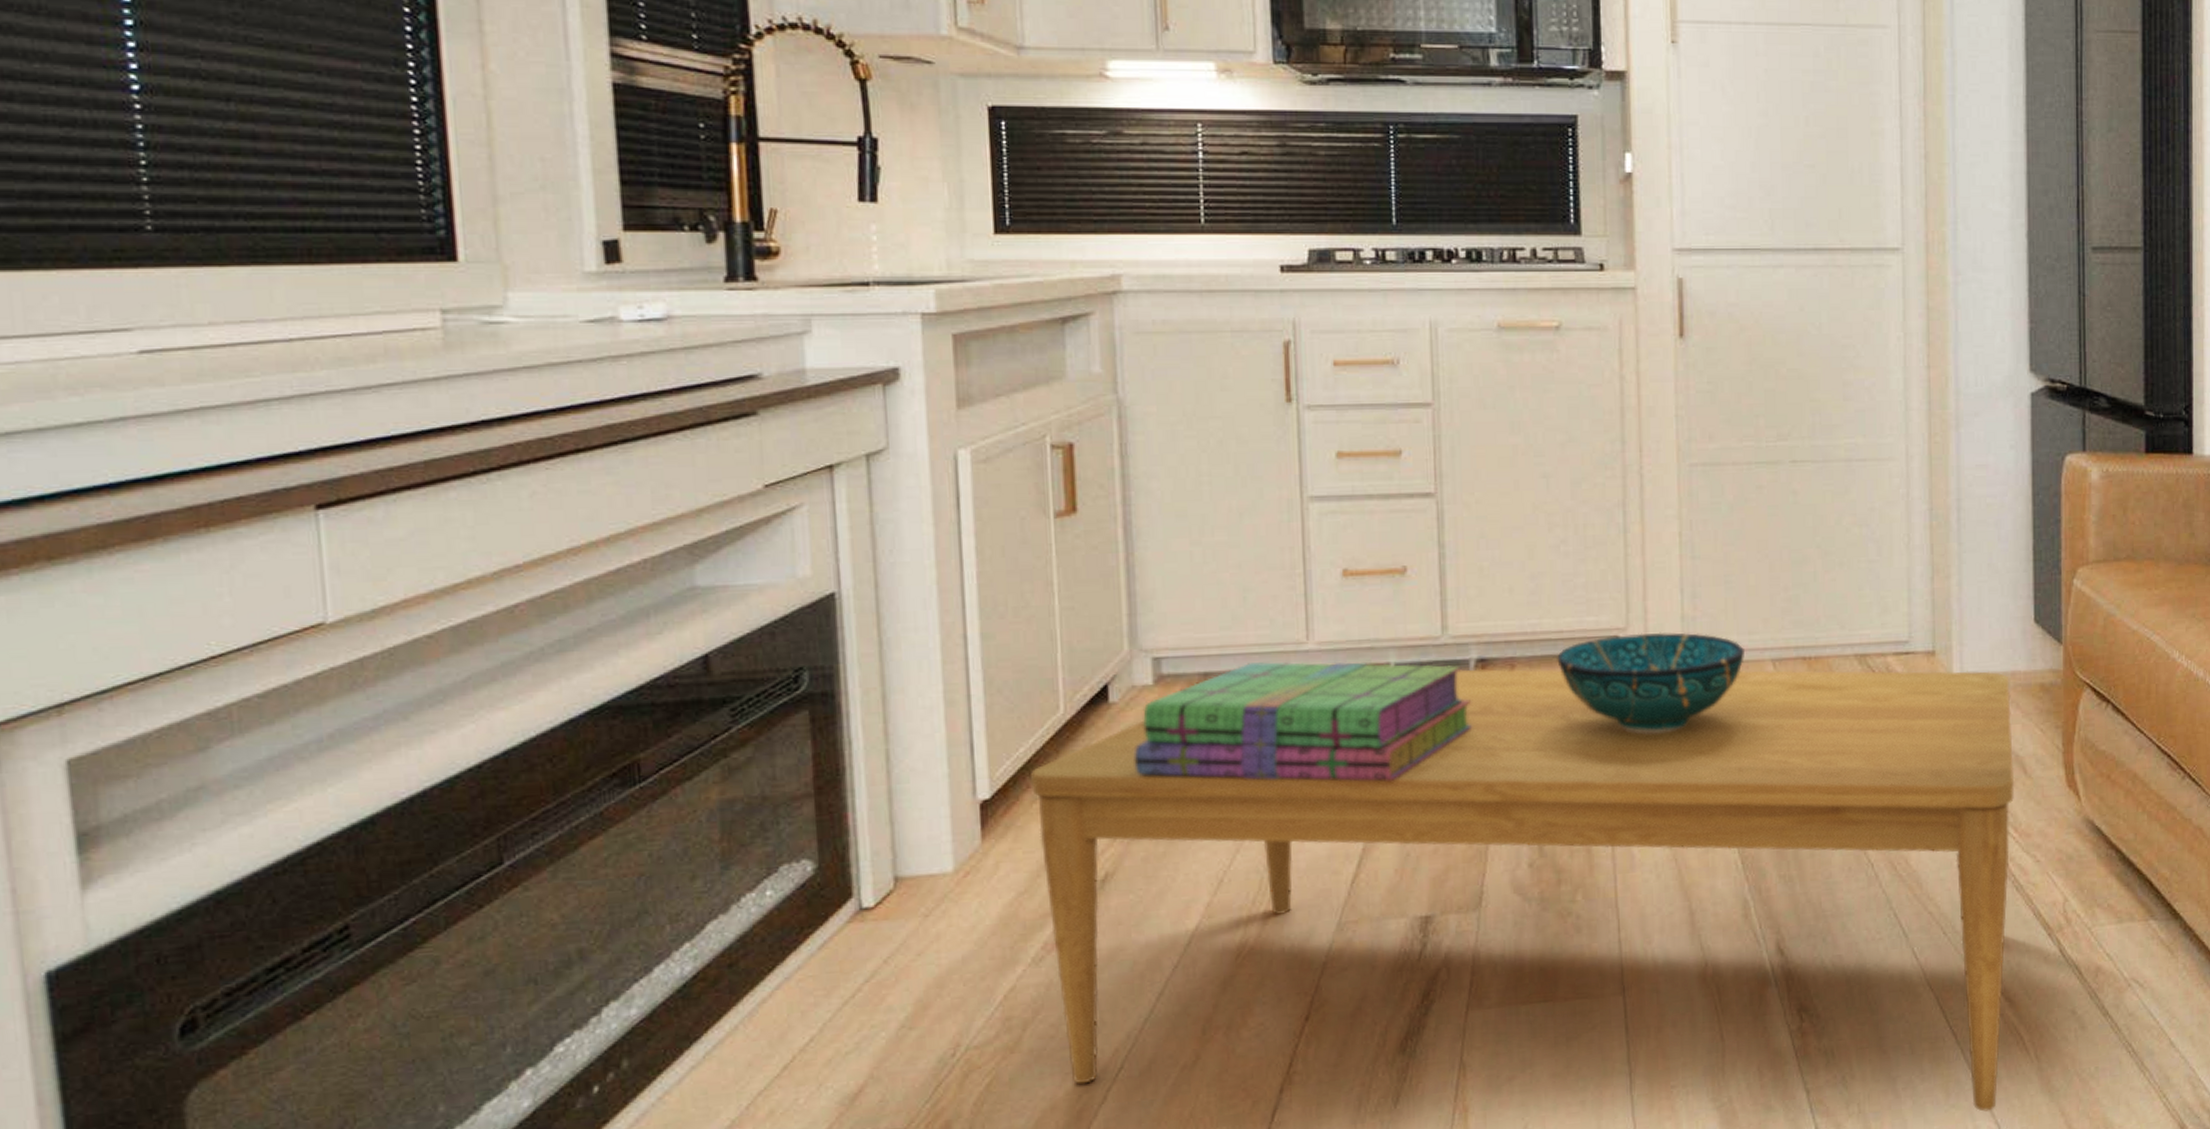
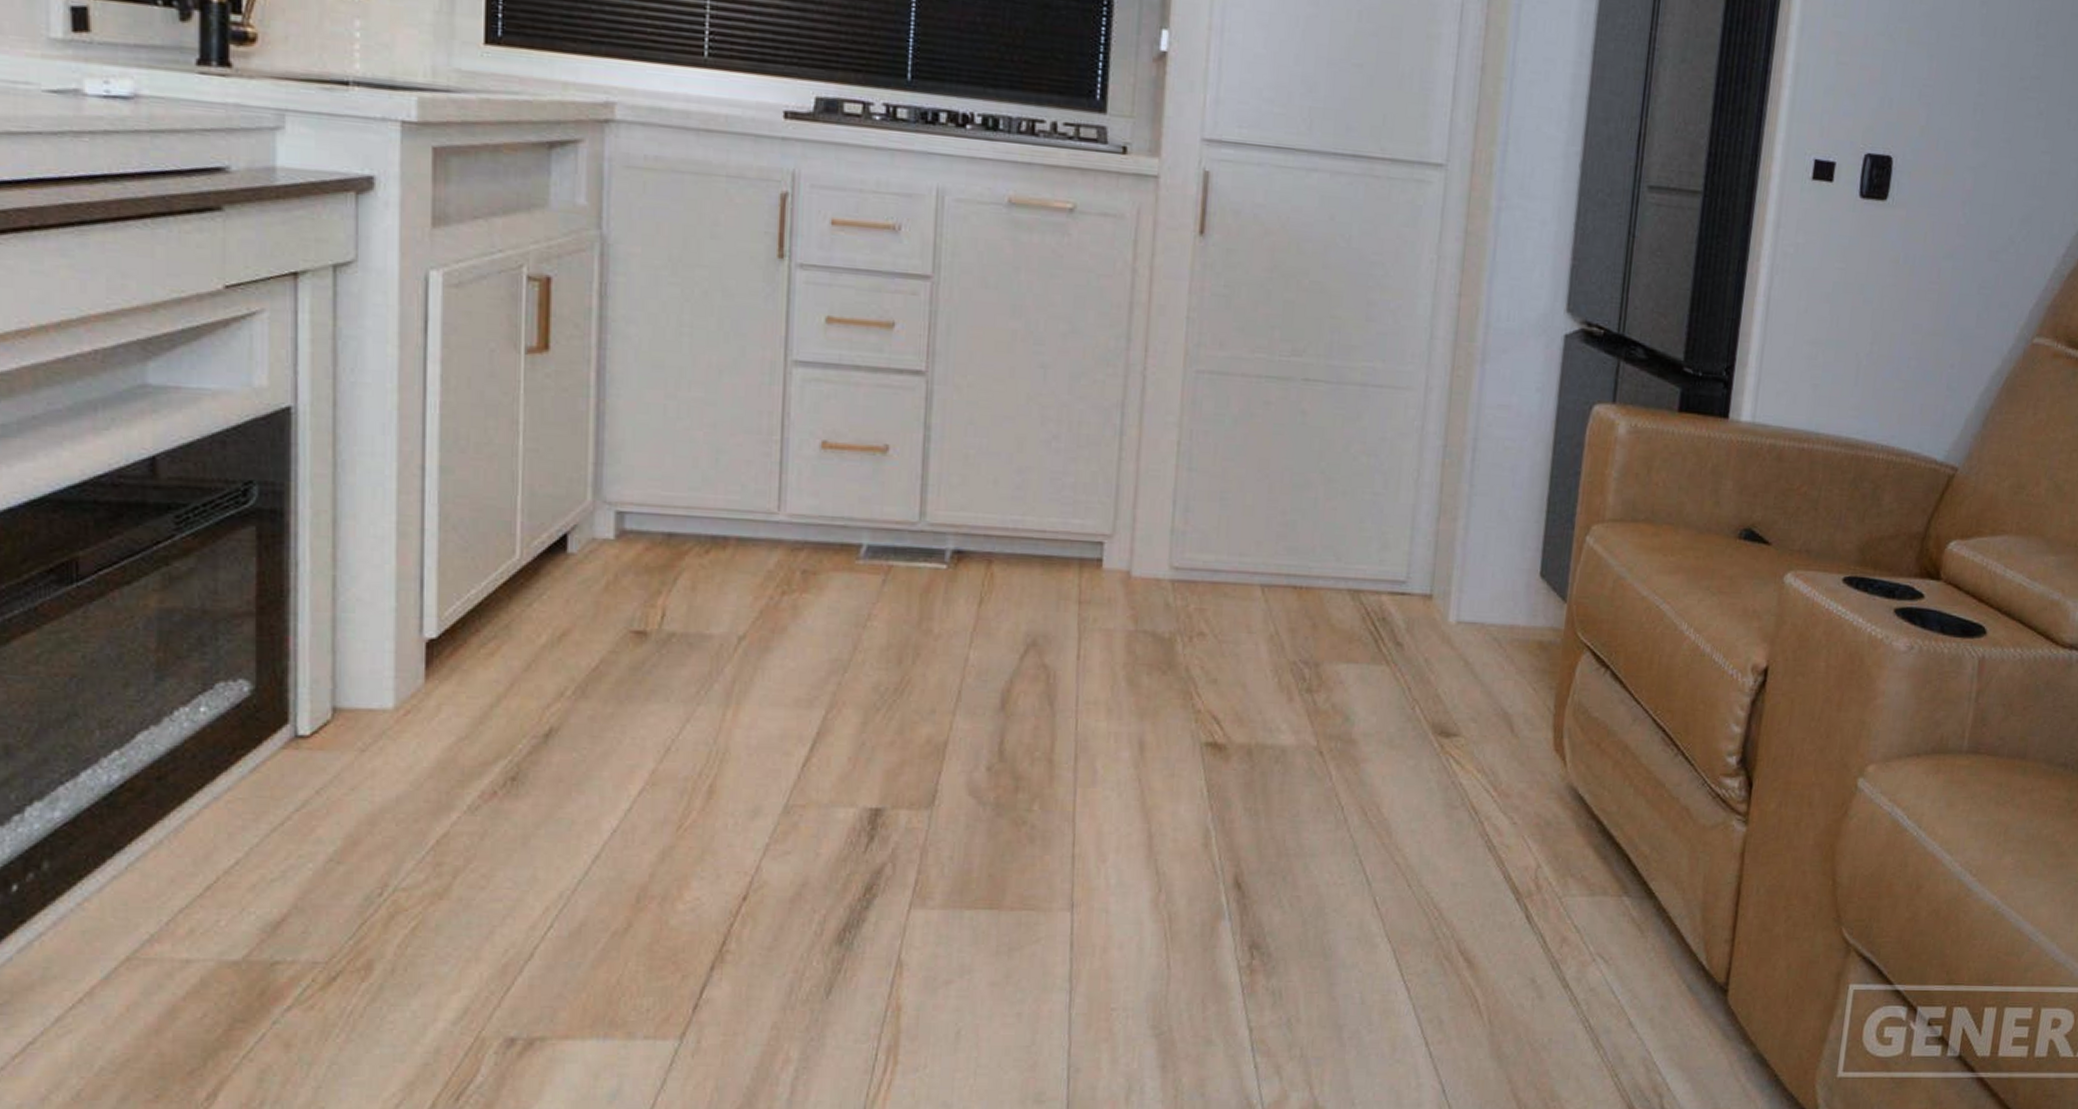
coffee table: present [1031,669,2015,1112] -> none [481,559,1507,1070]
stack of books: present [1134,662,1473,781] -> none [588,528,943,666]
decorative bowl: present [1557,632,1746,735] -> none [1037,541,1235,649]

